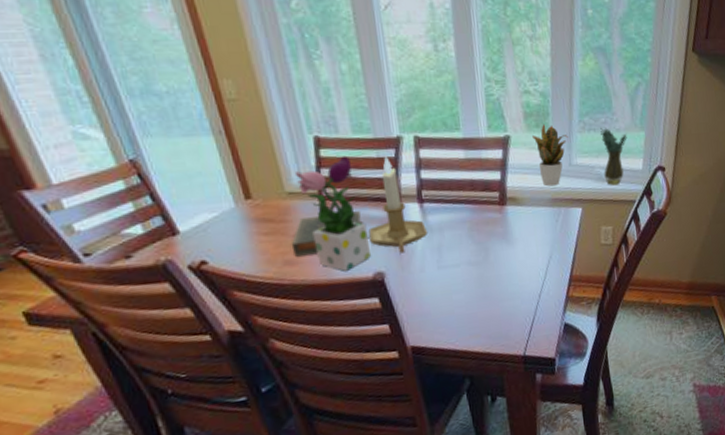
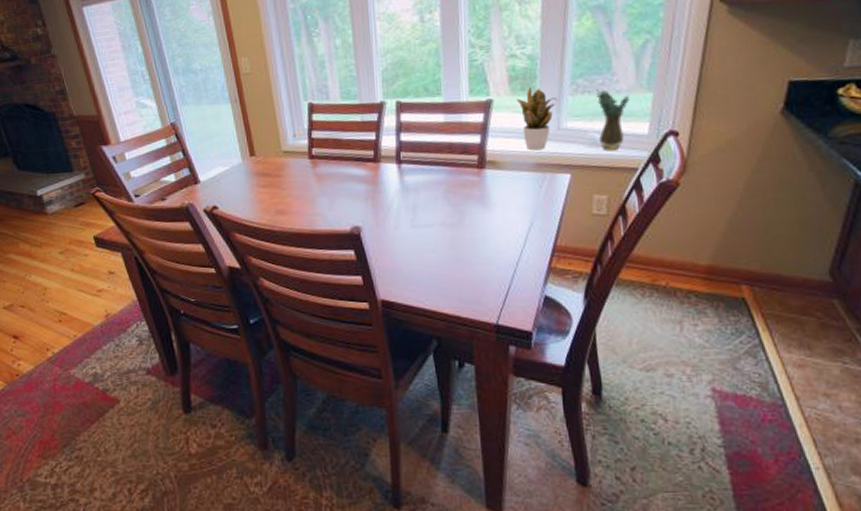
hardback book: present [291,211,363,257] -> none [283,169,345,207]
flower arrangement: present [294,155,372,271] -> none [290,119,351,223]
candlestick: present [368,155,427,254] -> none [349,119,403,210]

